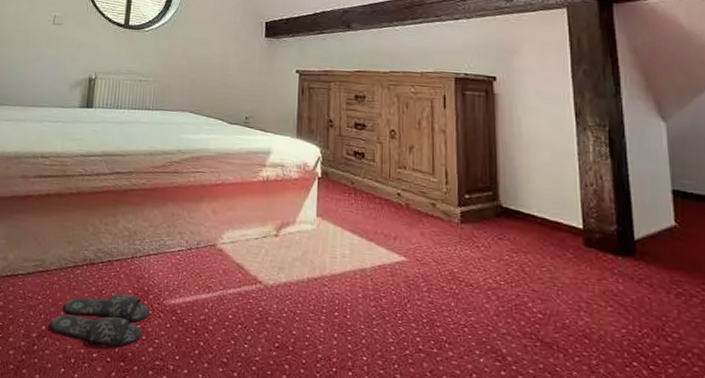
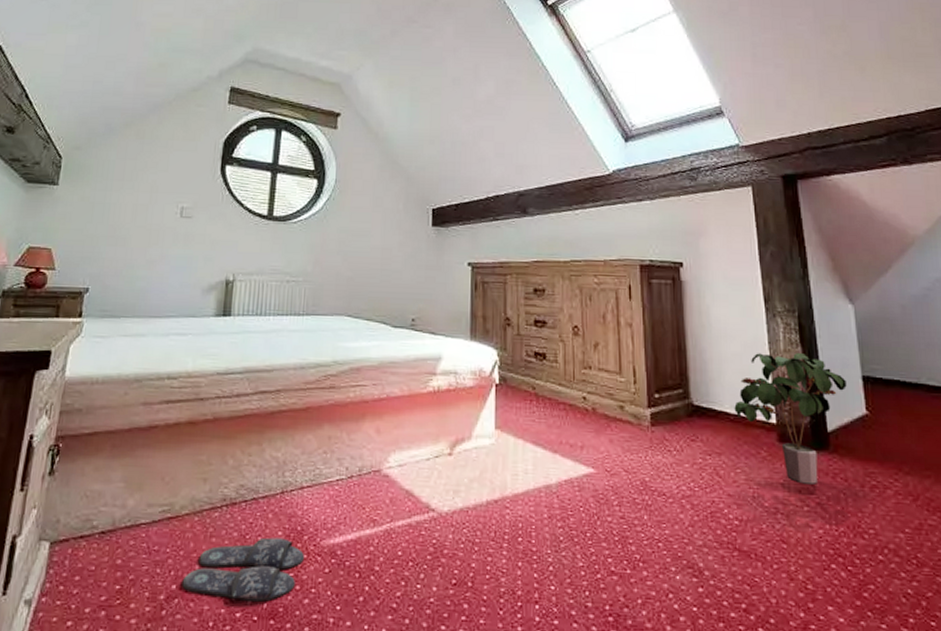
potted plant: none [542,163,656,287] -> present [734,352,847,484]

